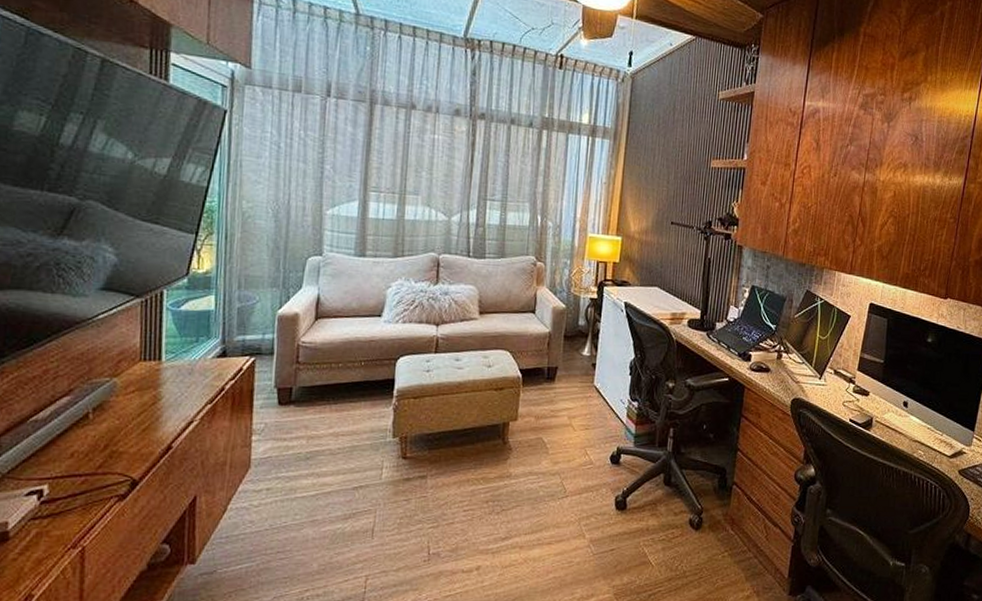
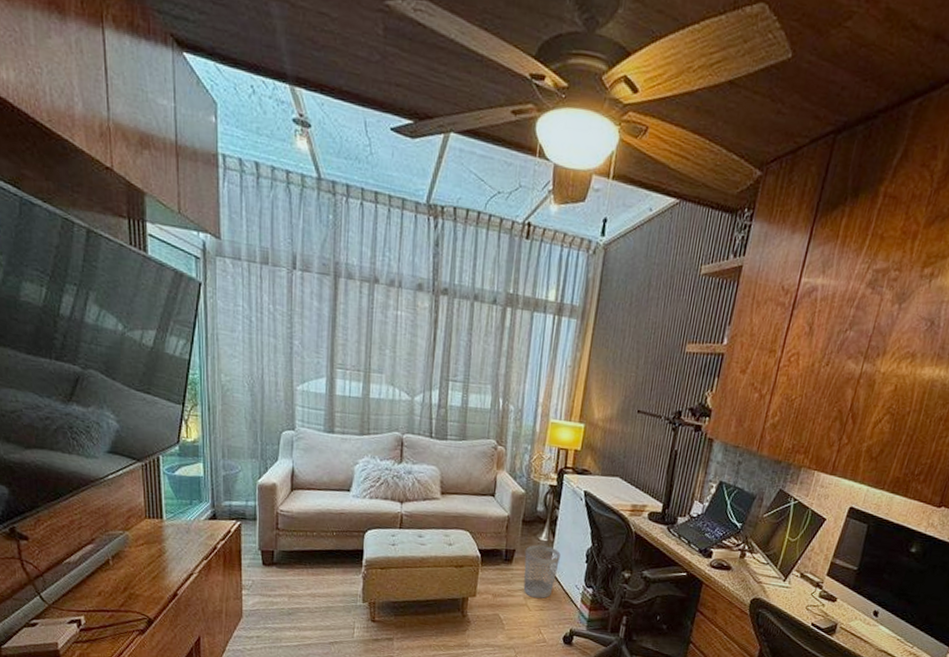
wastebasket: none [567,360,604,416] -> present [523,545,561,599]

